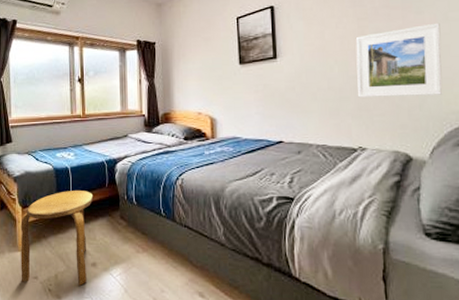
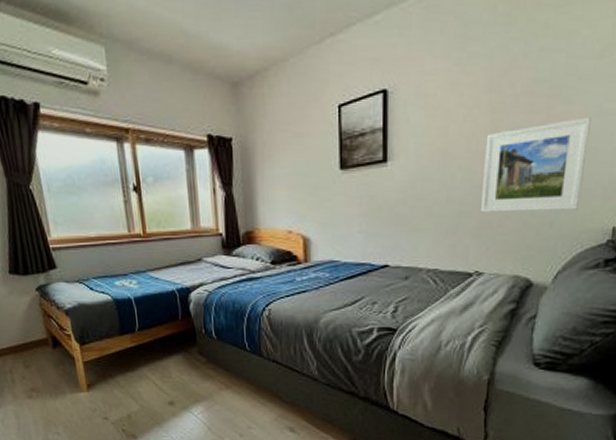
stool: present [20,191,94,286] -> none [80,324,165,425]

